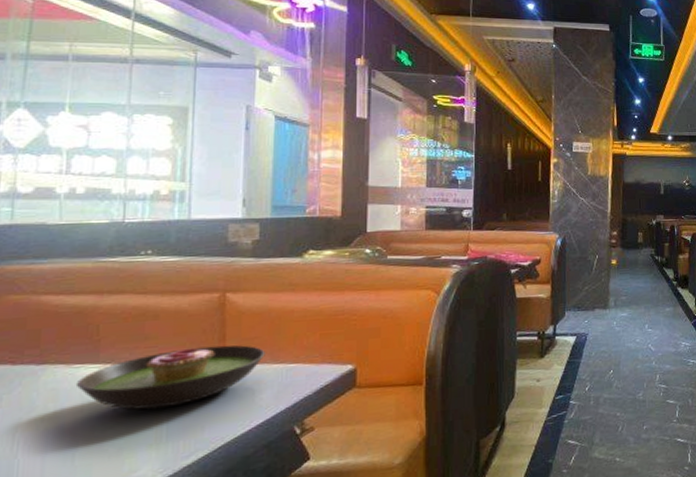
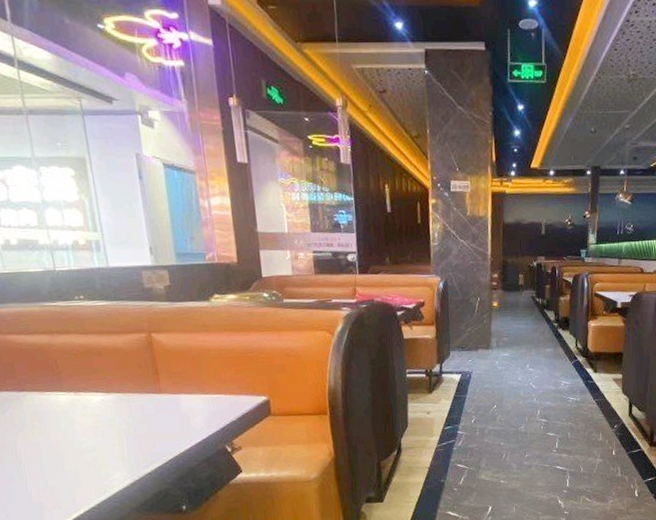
soup bowl: present [75,345,266,410] -> none [50,378,193,430]

